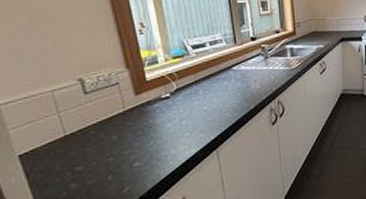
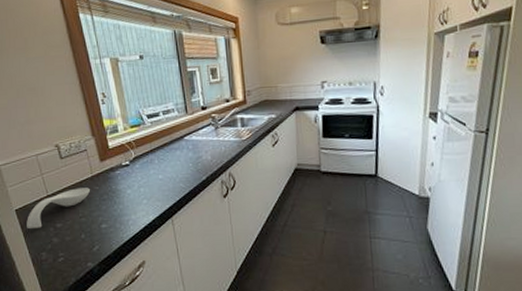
spoon rest: none [34,124,121,176] -> present [26,188,90,228]

